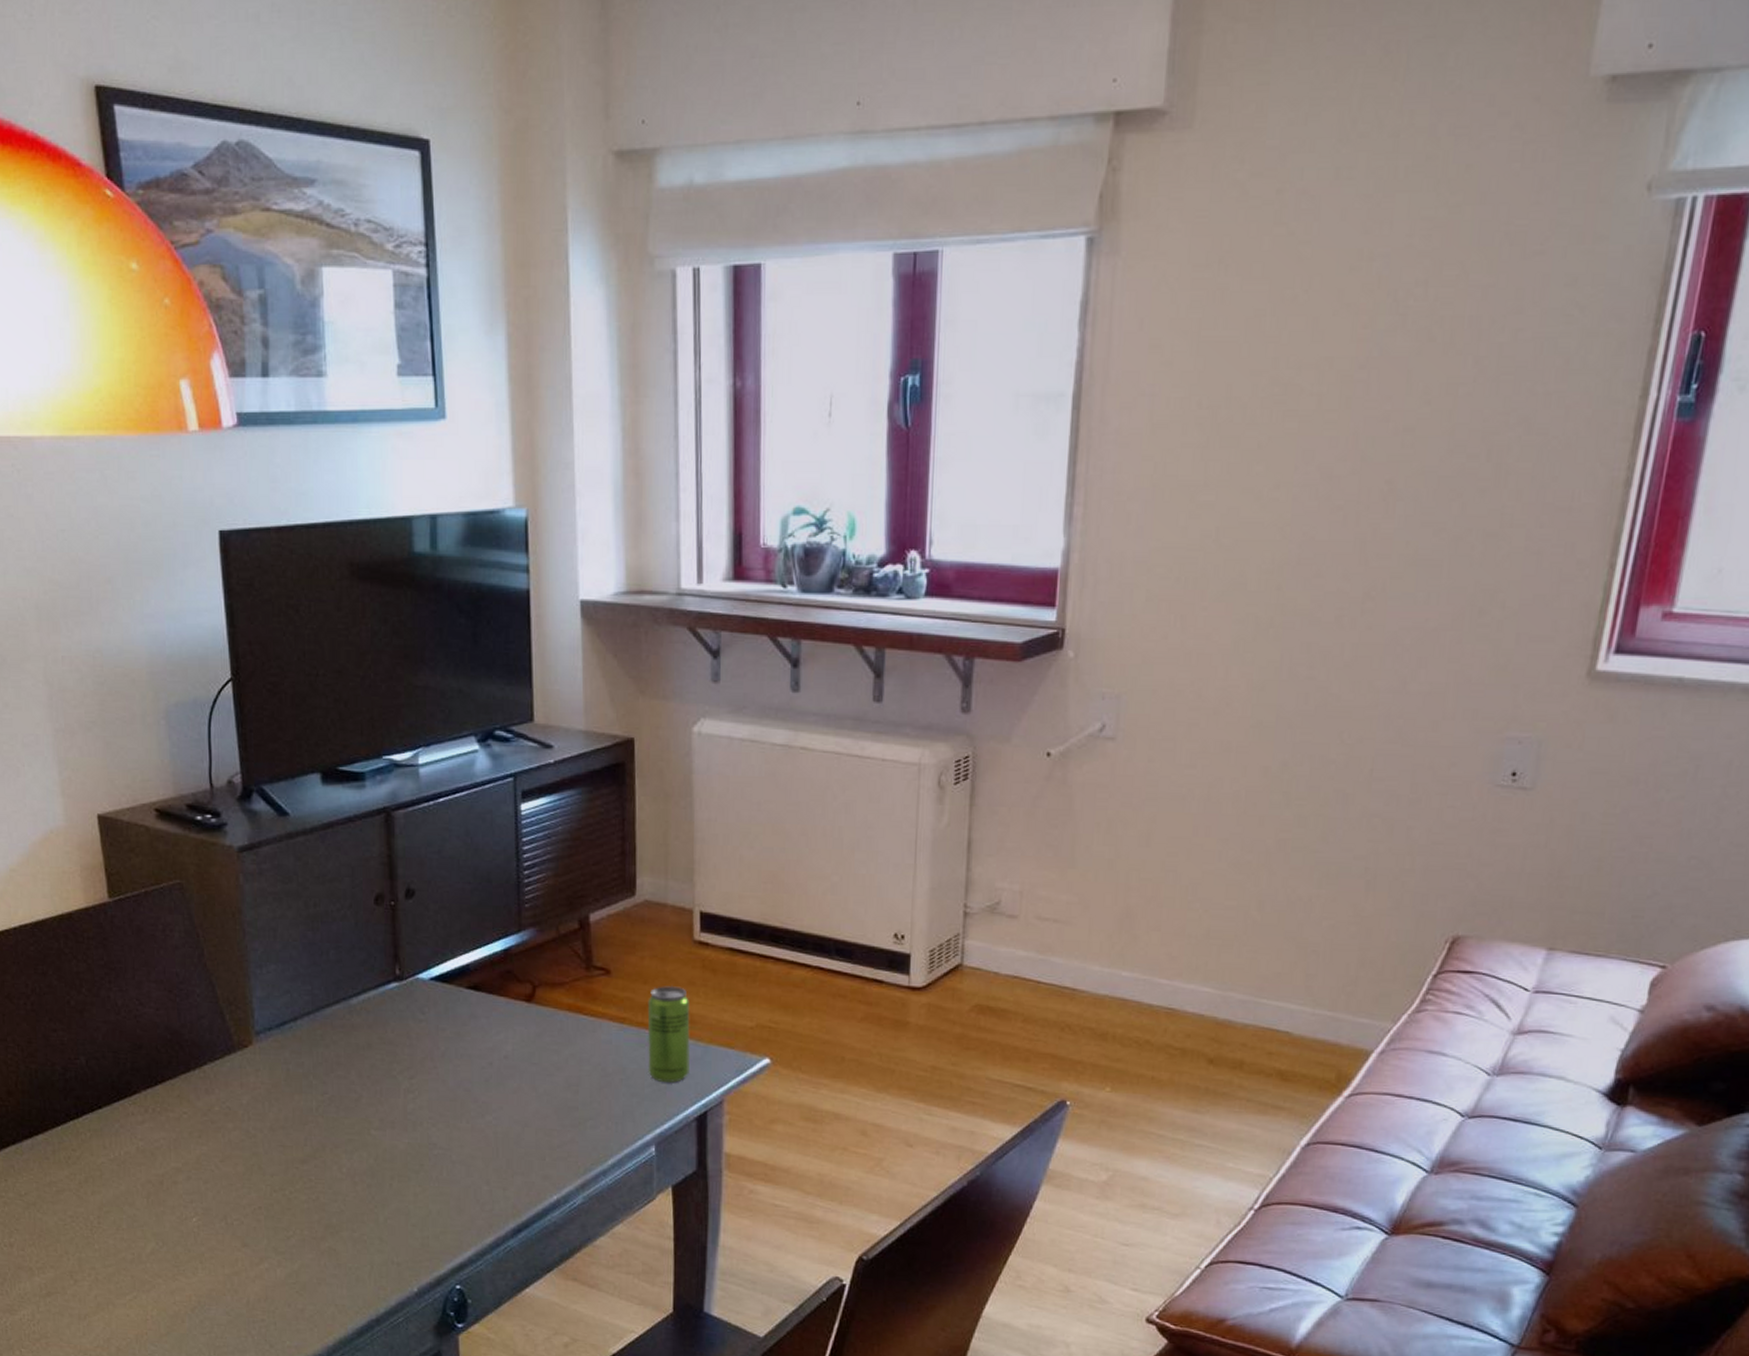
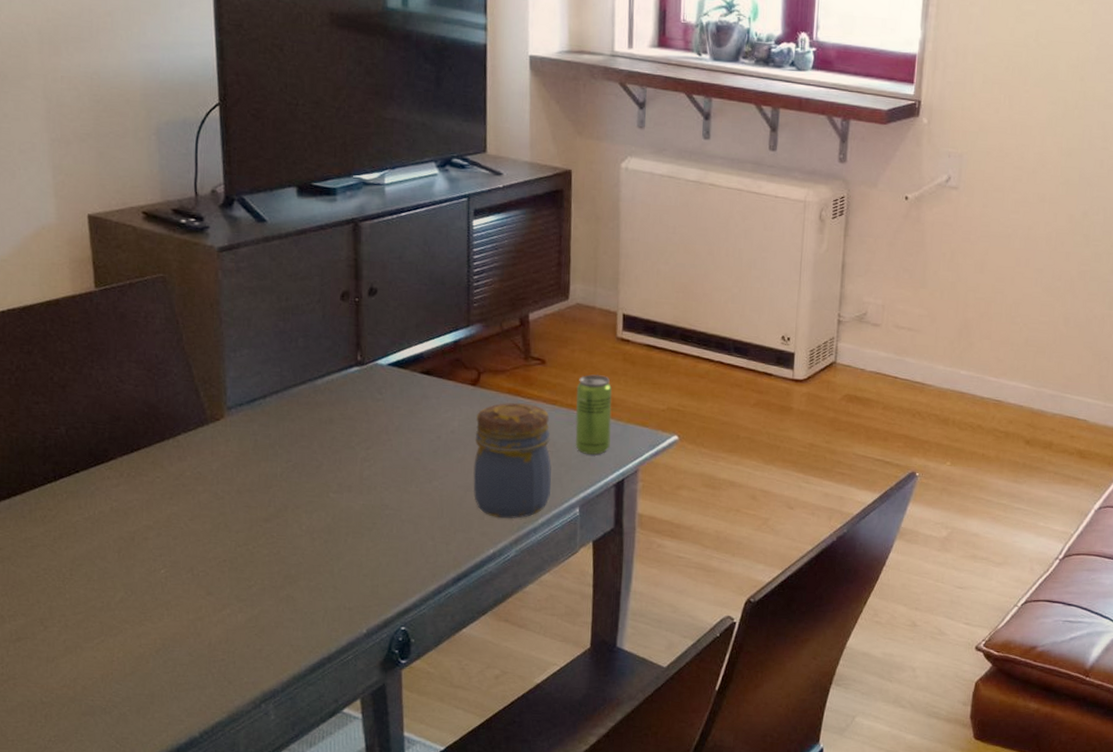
jar: none [531,1021,622,1159] -> present [473,402,552,519]

